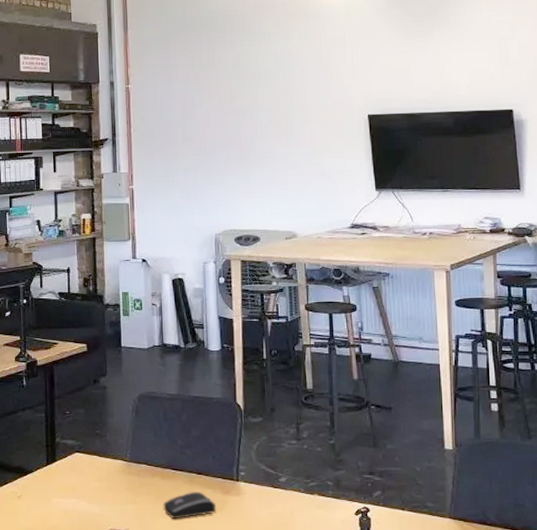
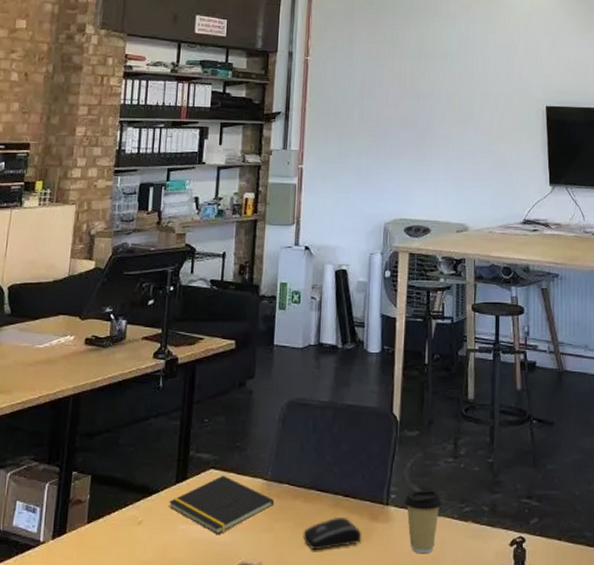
notepad: none [43,458,135,507] -> present [169,476,275,535]
coffee cup: none [253,468,289,522] -> present [404,490,442,554]

